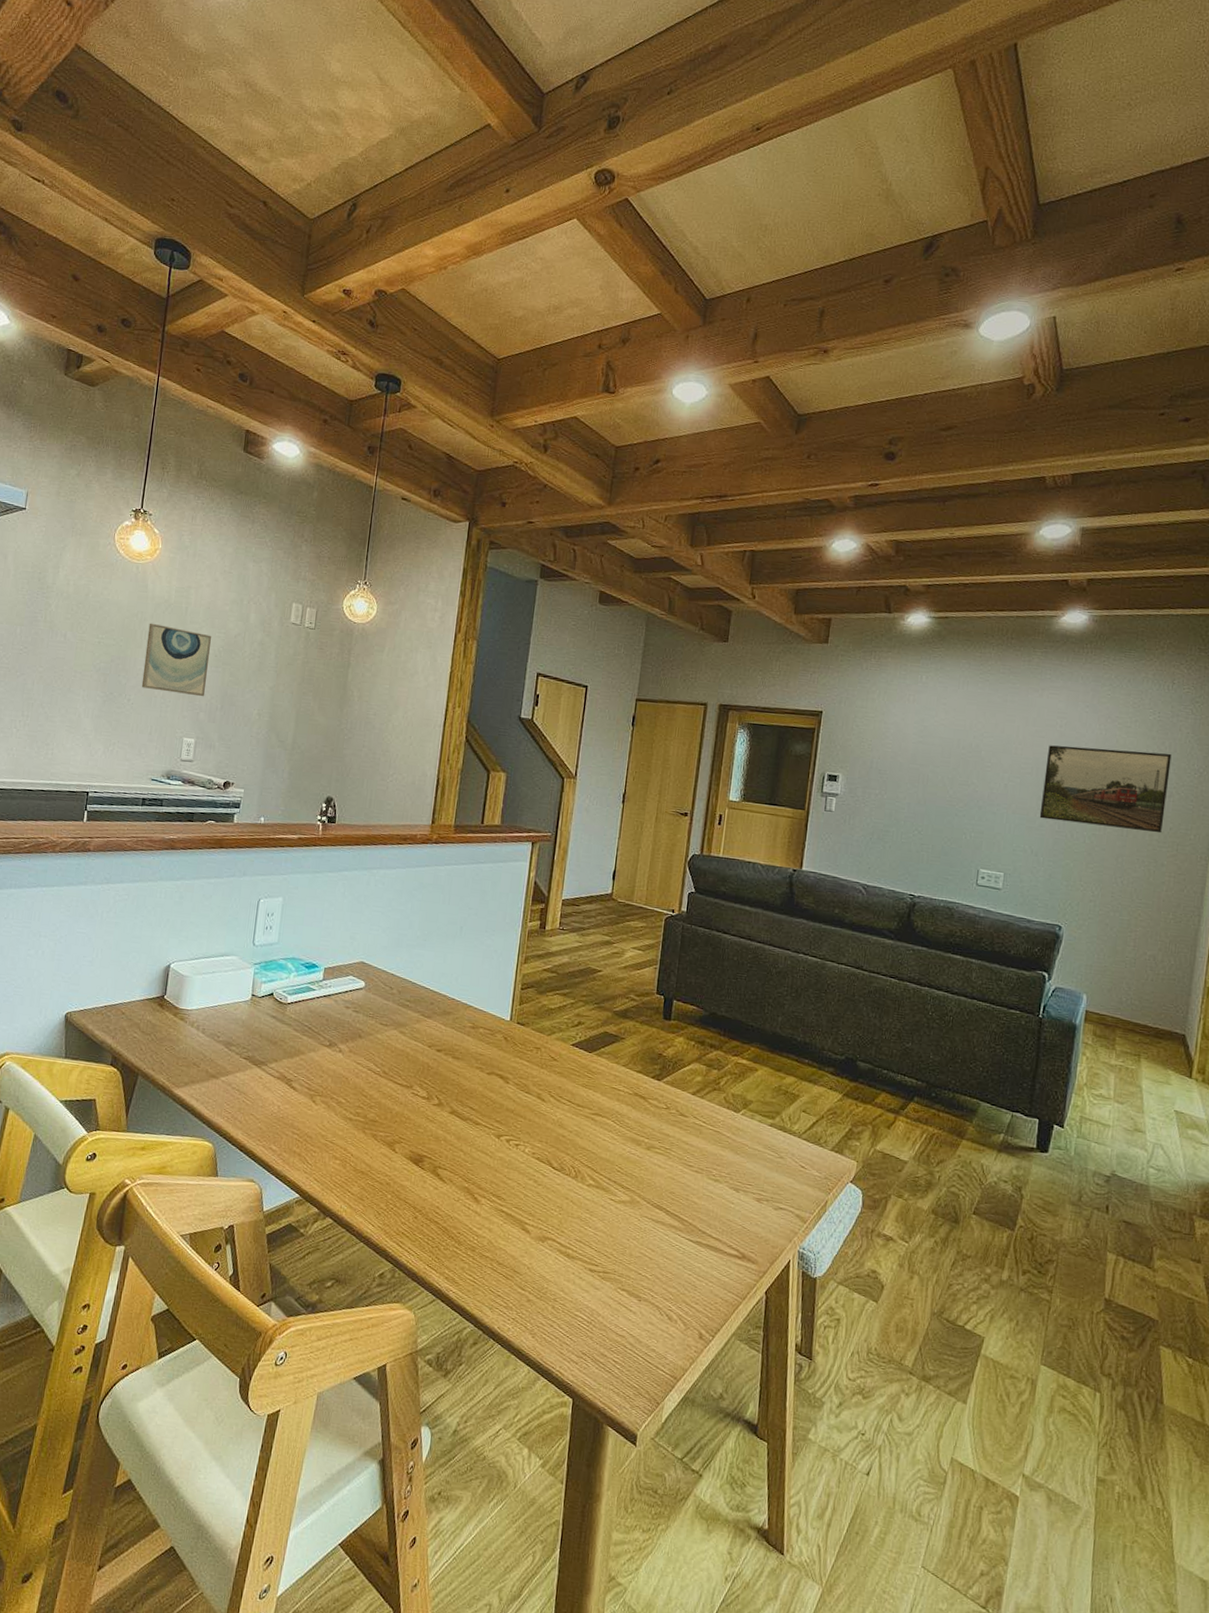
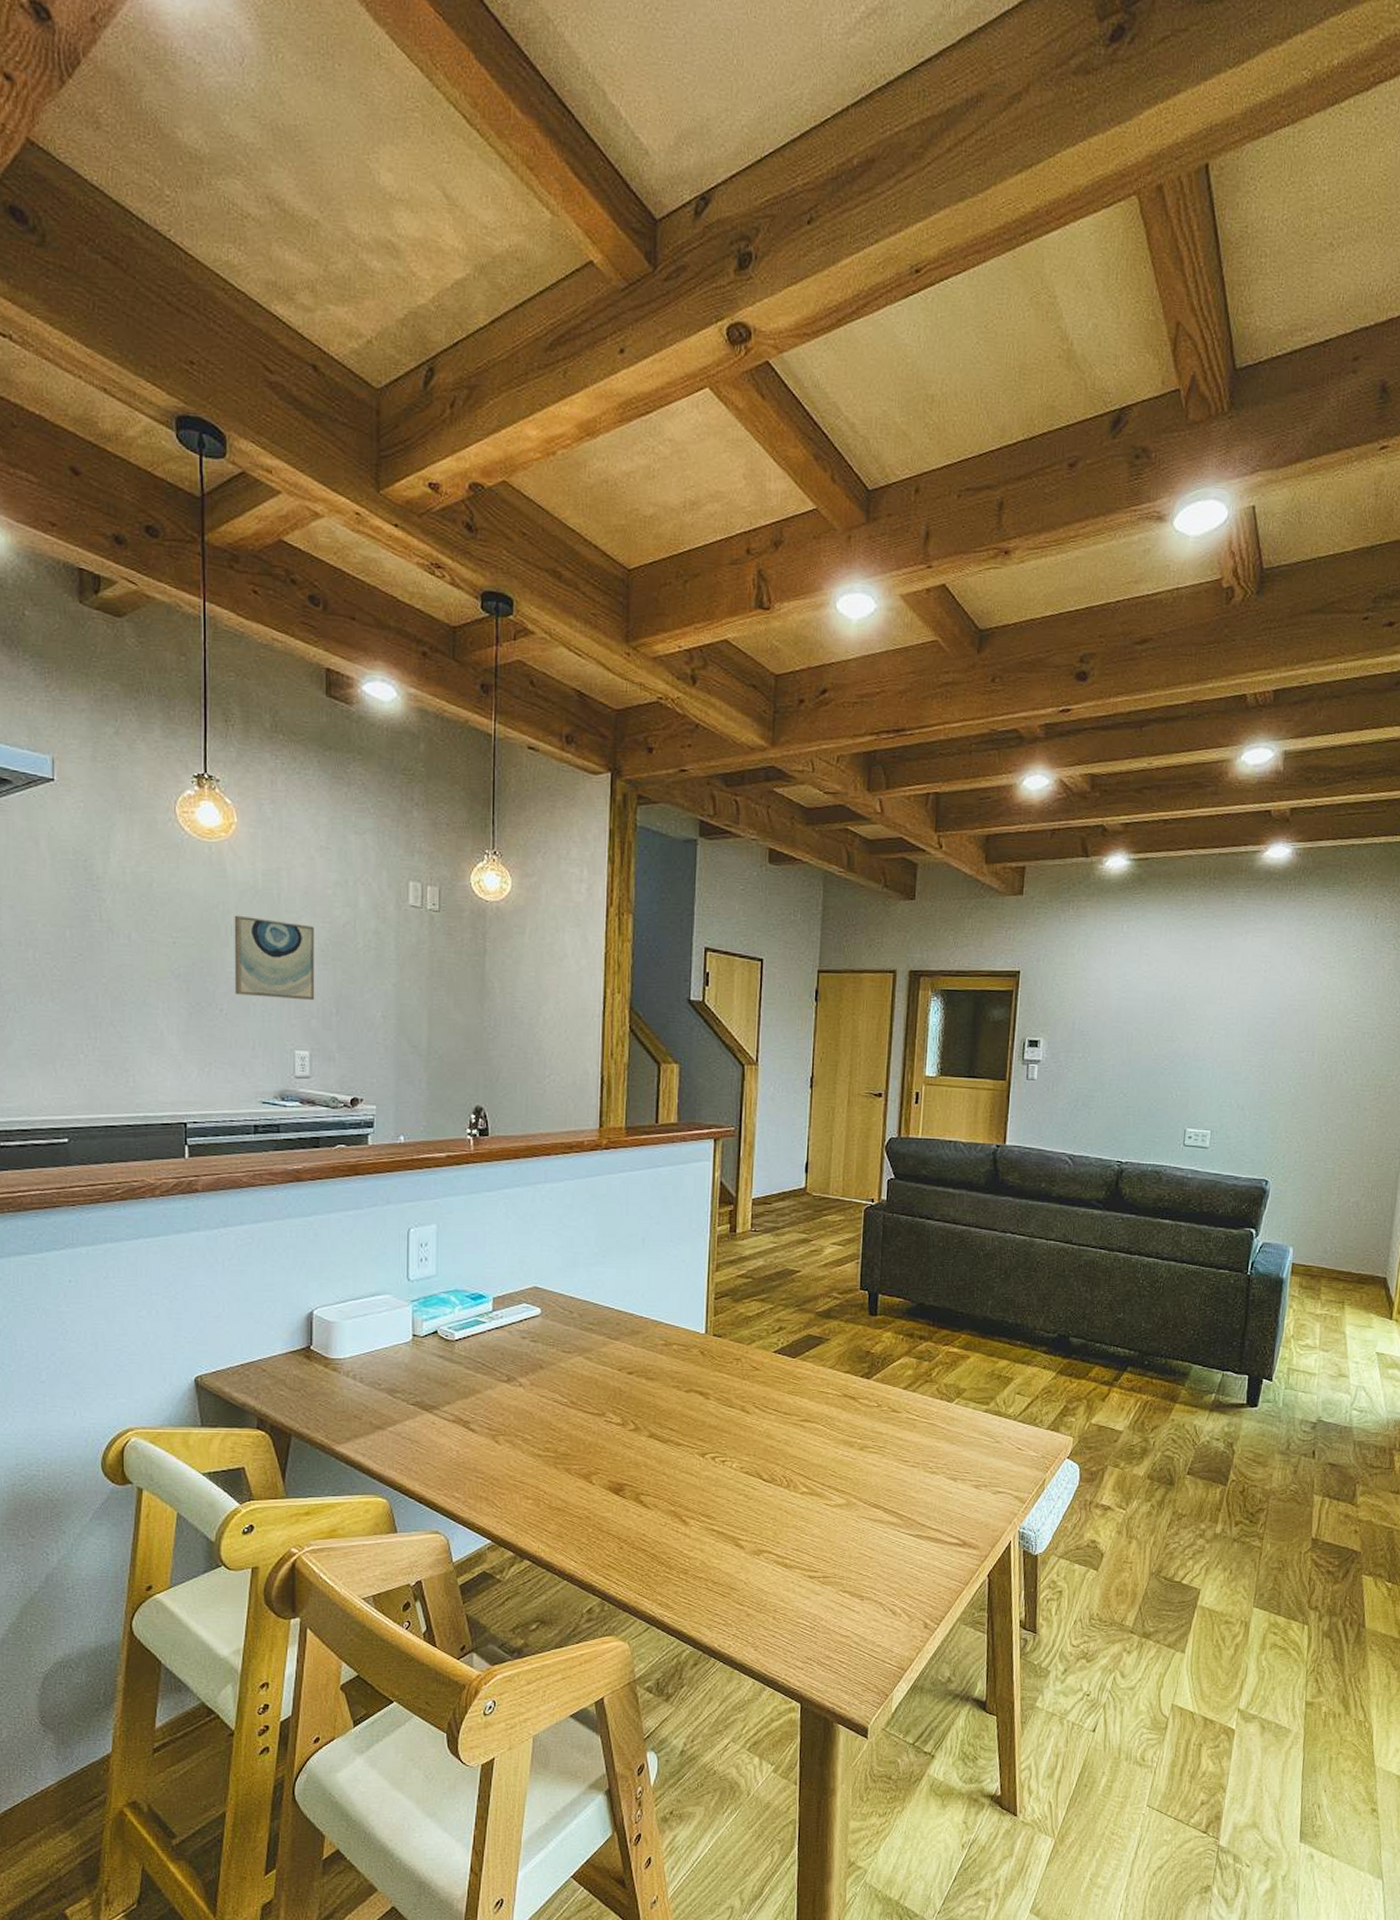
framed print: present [1039,745,1172,833] -> none [1245,991,1374,1077]

